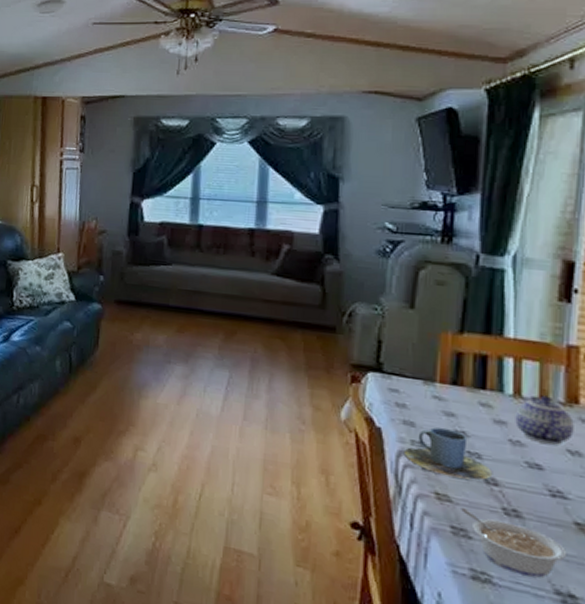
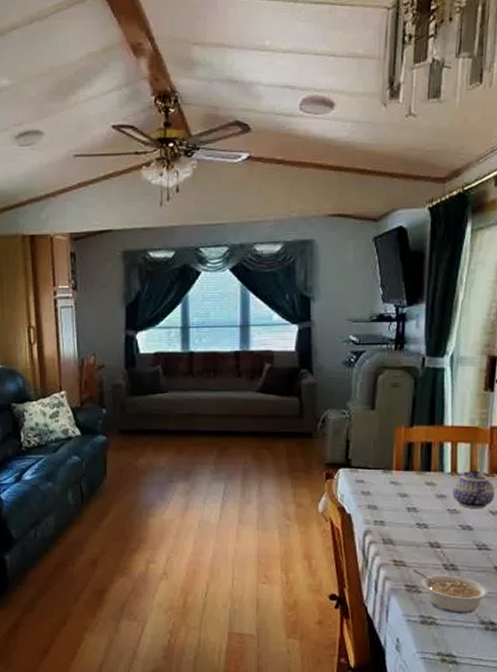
cup: present [403,427,493,481] -> none [369,507,436,546]

